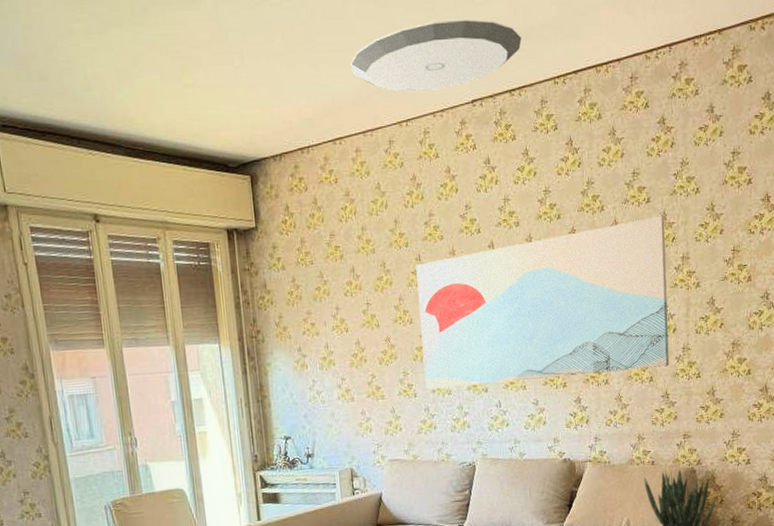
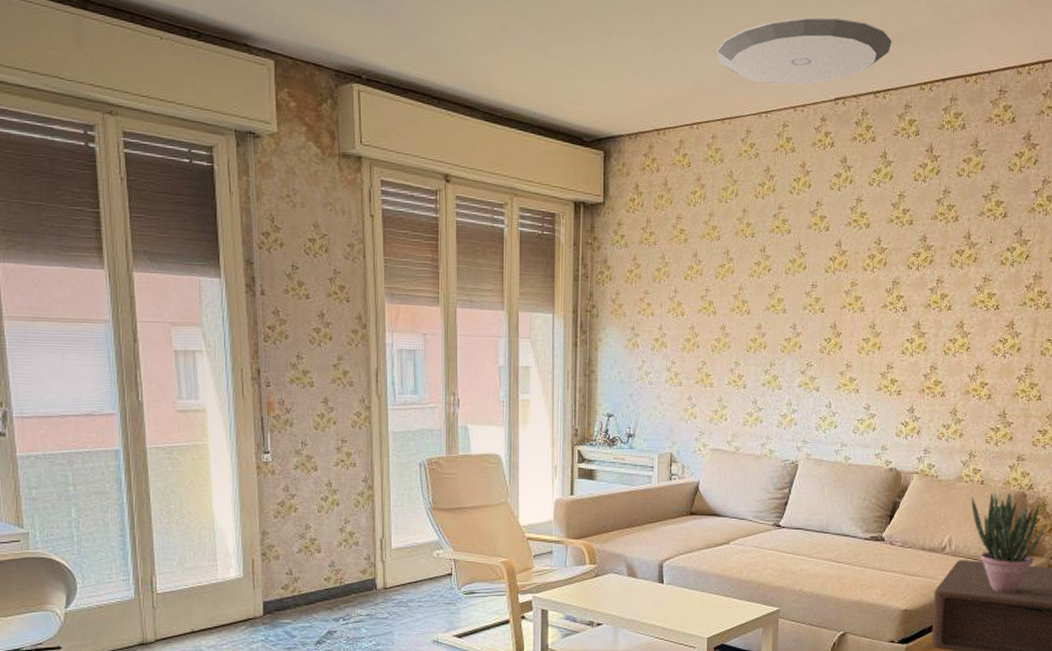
wall art: present [416,215,670,390] -> none [756,231,1020,386]

